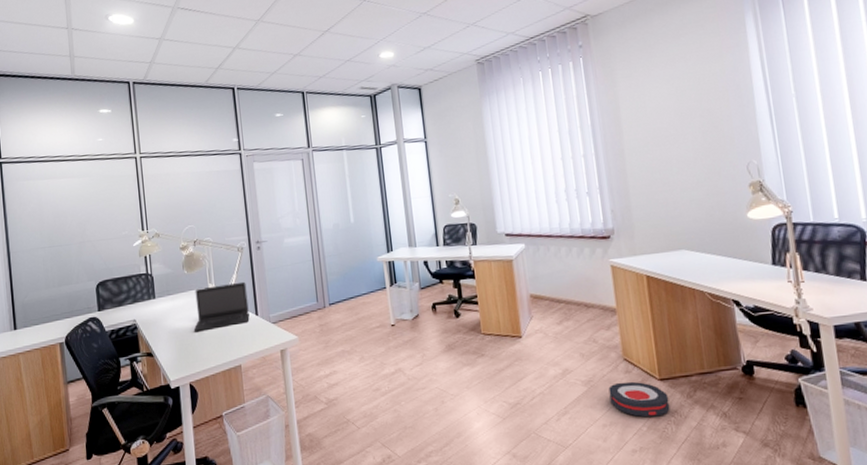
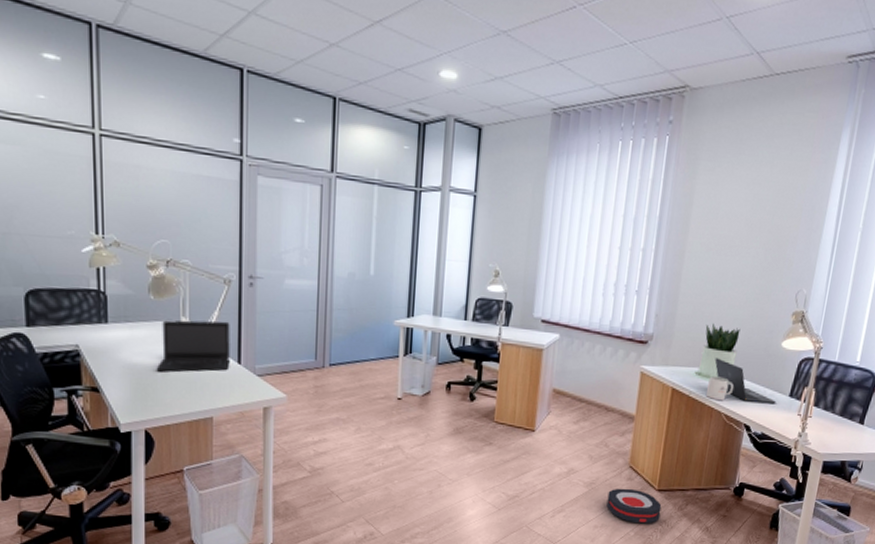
planter: none [663,208,704,264] -> present [694,323,741,382]
mug: none [681,257,710,281] -> present [705,376,734,401]
laptop: none [682,239,760,277] -> present [714,357,776,404]

